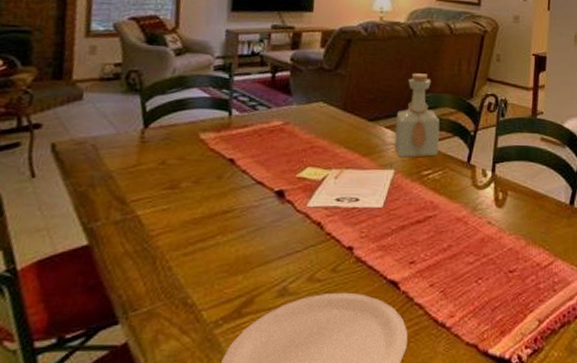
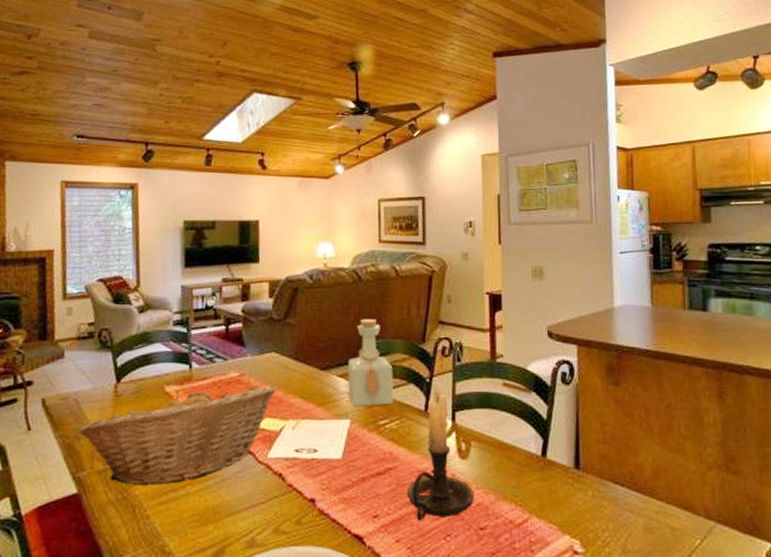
fruit basket: none [94,133,322,237] -> present [79,384,276,486]
candle holder: none [443,131,507,266] -> present [406,377,475,521]

